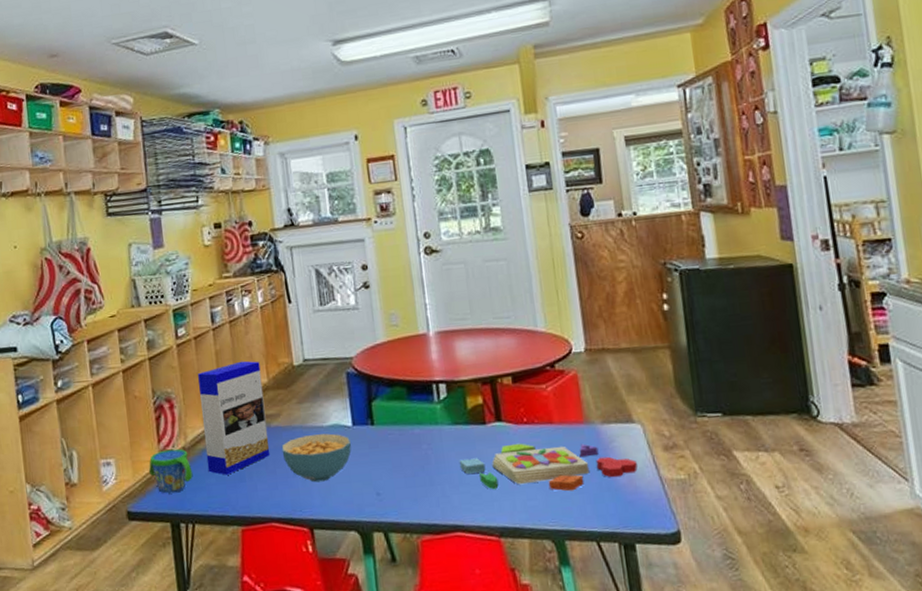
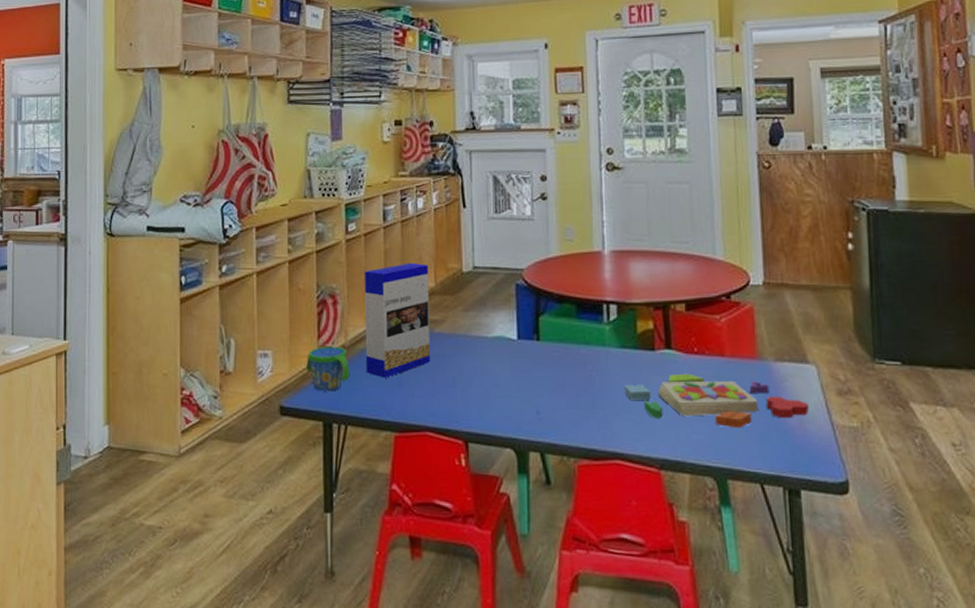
cereal bowl: present [281,433,352,483] -> none [443,345,515,394]

